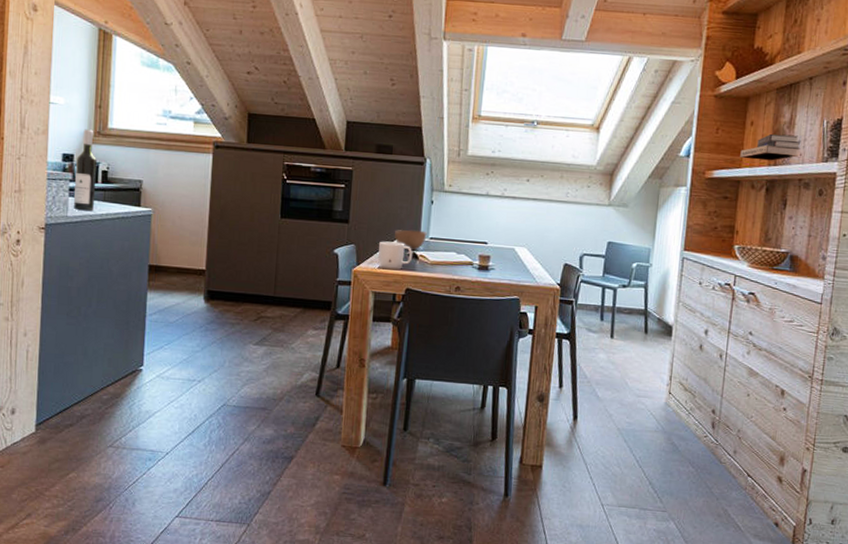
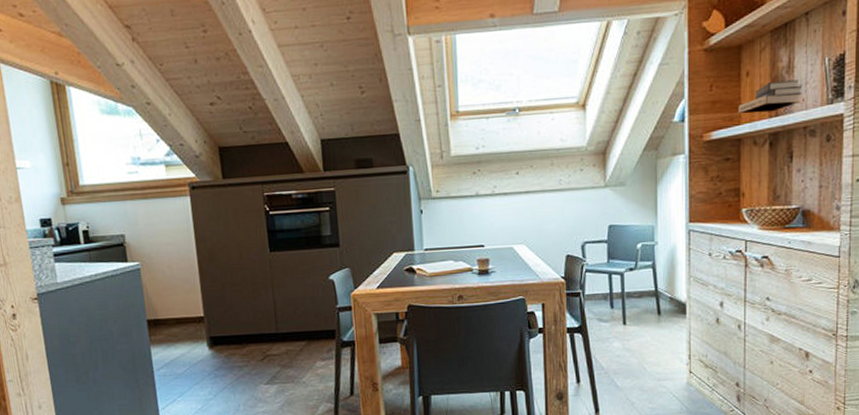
bottle: present [73,129,98,212] -> none [54,190,83,276]
mug: present [378,241,413,271] -> none [373,258,410,289]
bowl: present [394,230,427,251] -> none [387,243,421,266]

